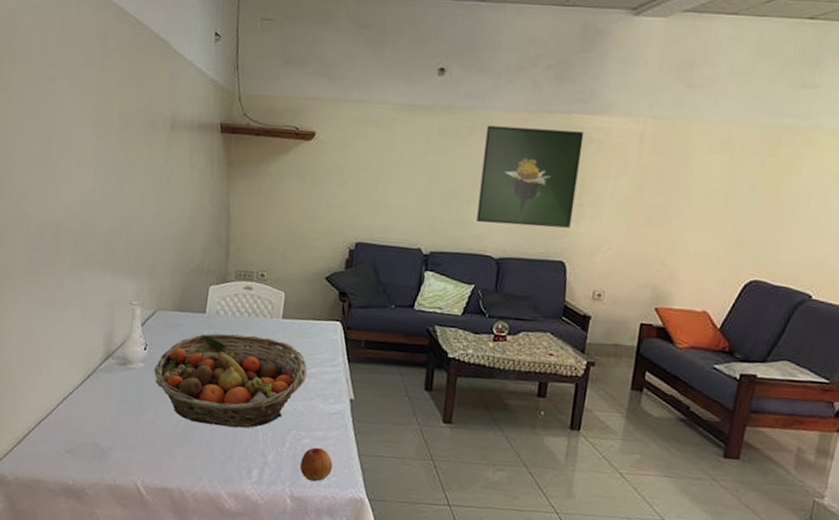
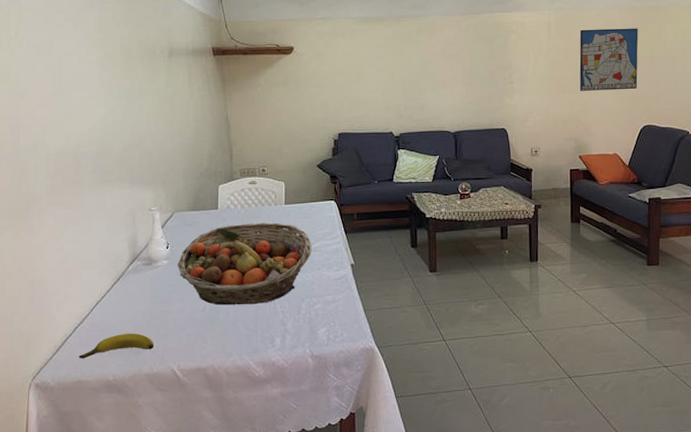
banana: none [39,436,120,459] -> present [78,333,154,359]
apple: present [299,448,333,482] -> none [315,310,344,340]
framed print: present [476,125,584,228] -> none [431,26,507,105]
wall art: none [669,146,765,231] -> present [579,28,638,91]

